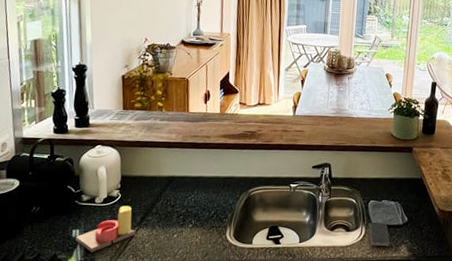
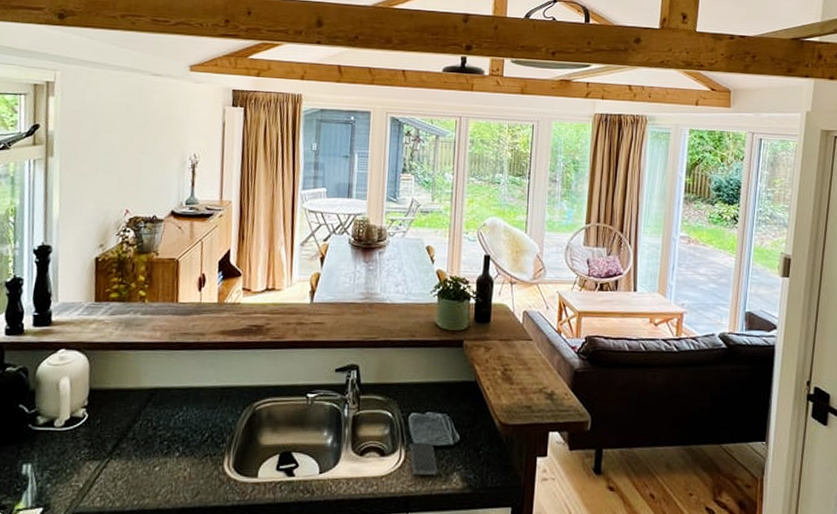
candle: present [76,205,136,253] -> none [26,429,106,496]

